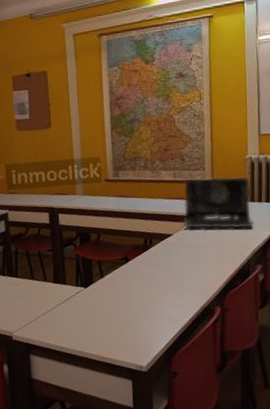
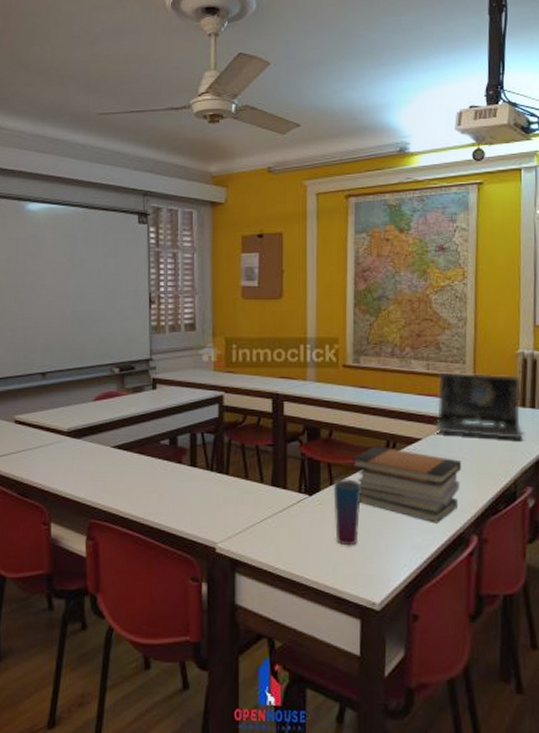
cup: none [103,271,127,325] -> present [333,479,361,546]
book stack: none [116,243,206,300] -> present [351,446,462,524]

